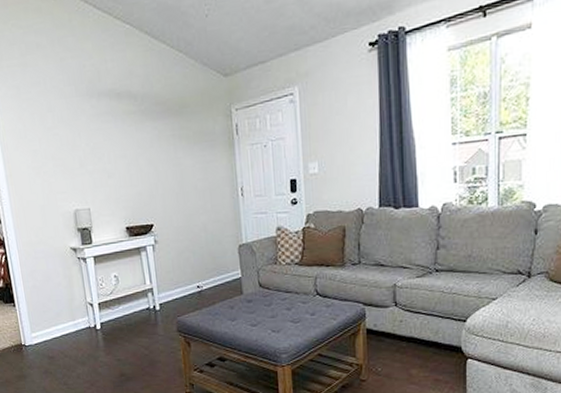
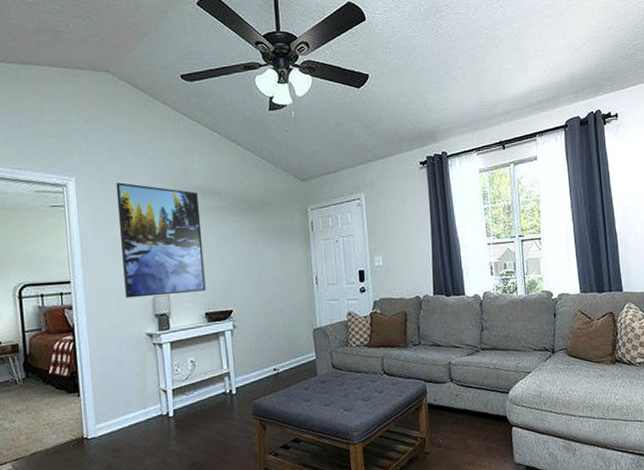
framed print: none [30,89,126,212] -> present [116,182,206,299]

